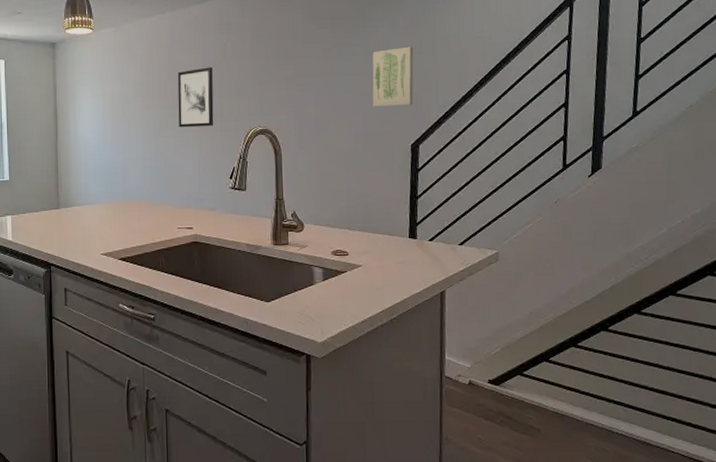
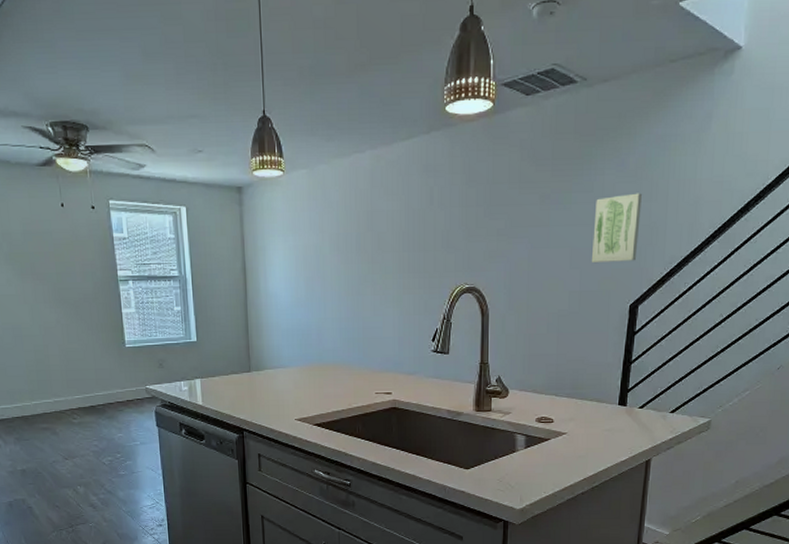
wall art: present [177,67,214,128] -> none [377,216,417,285]

